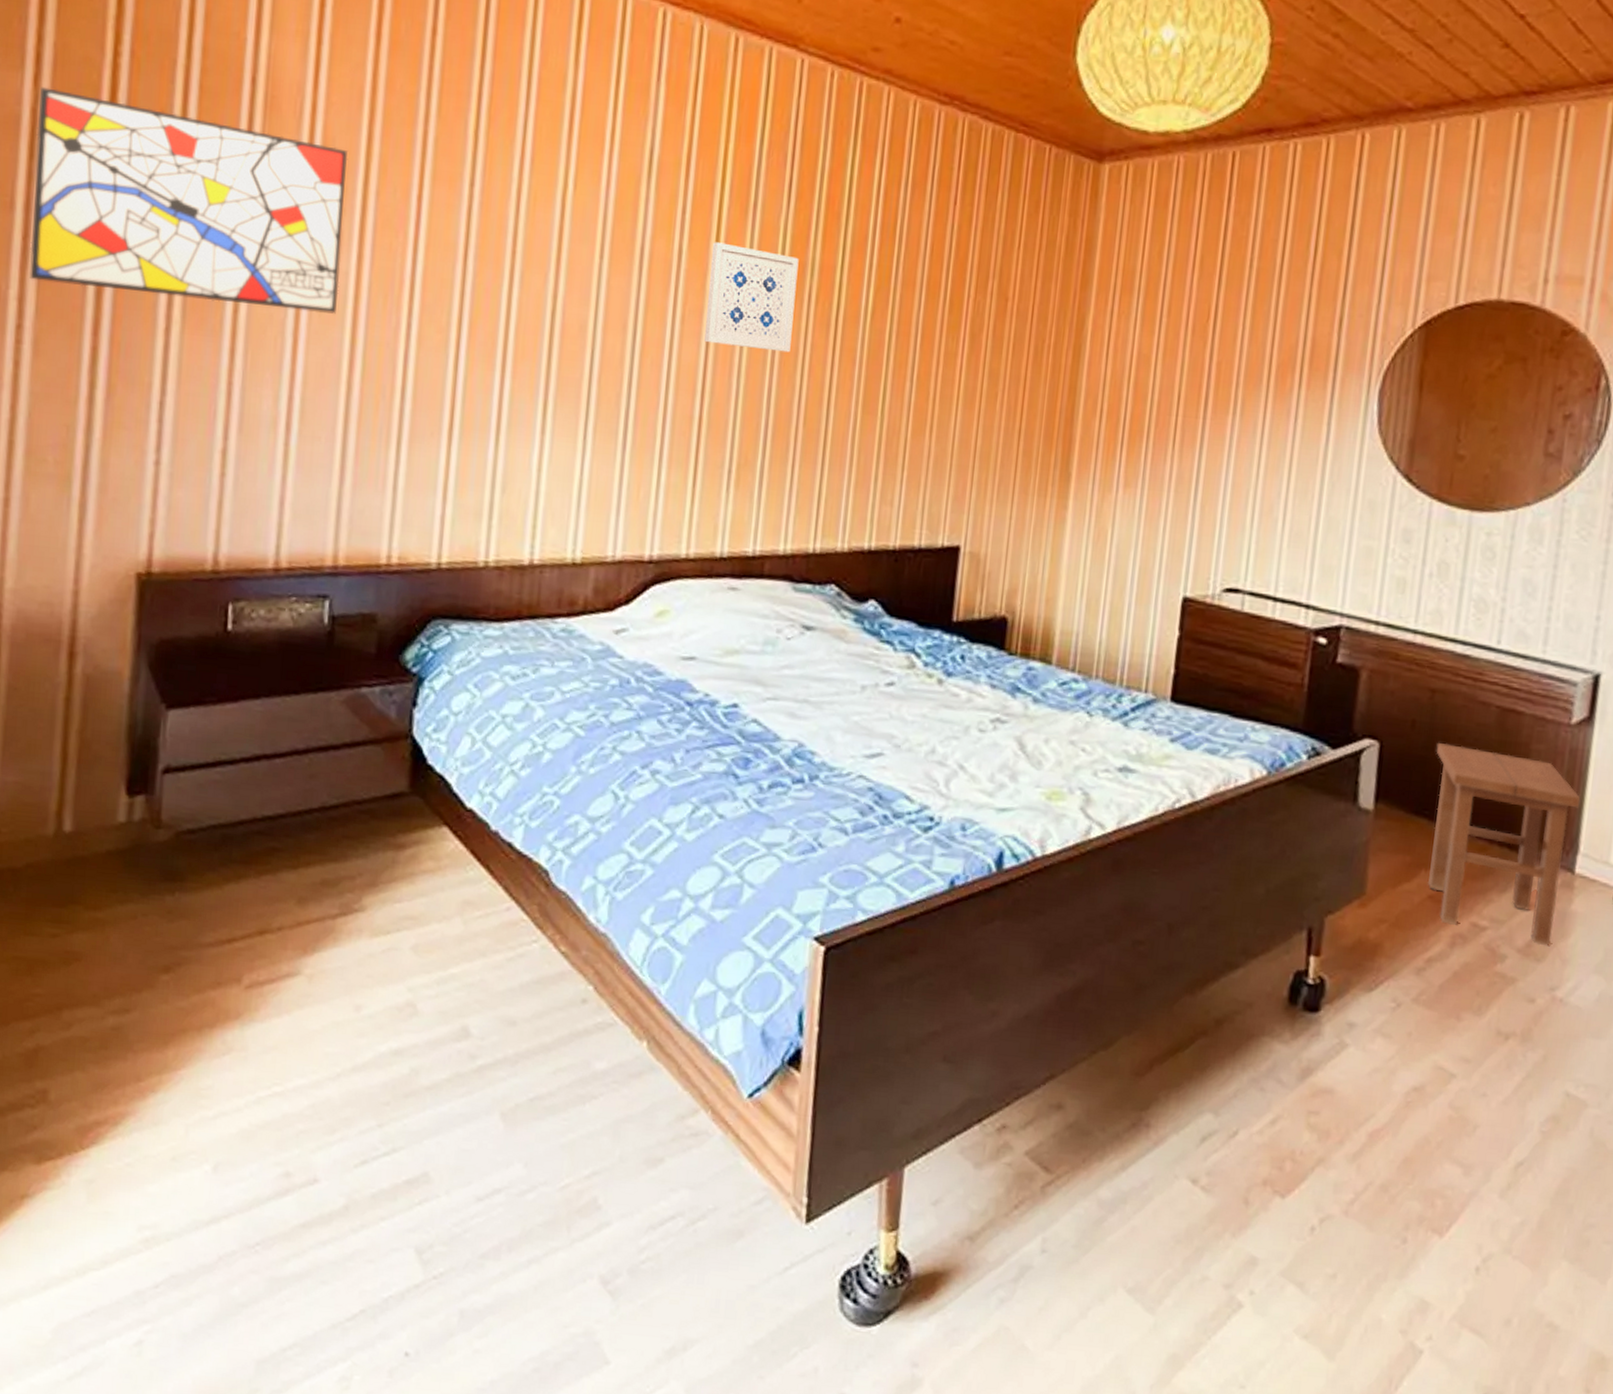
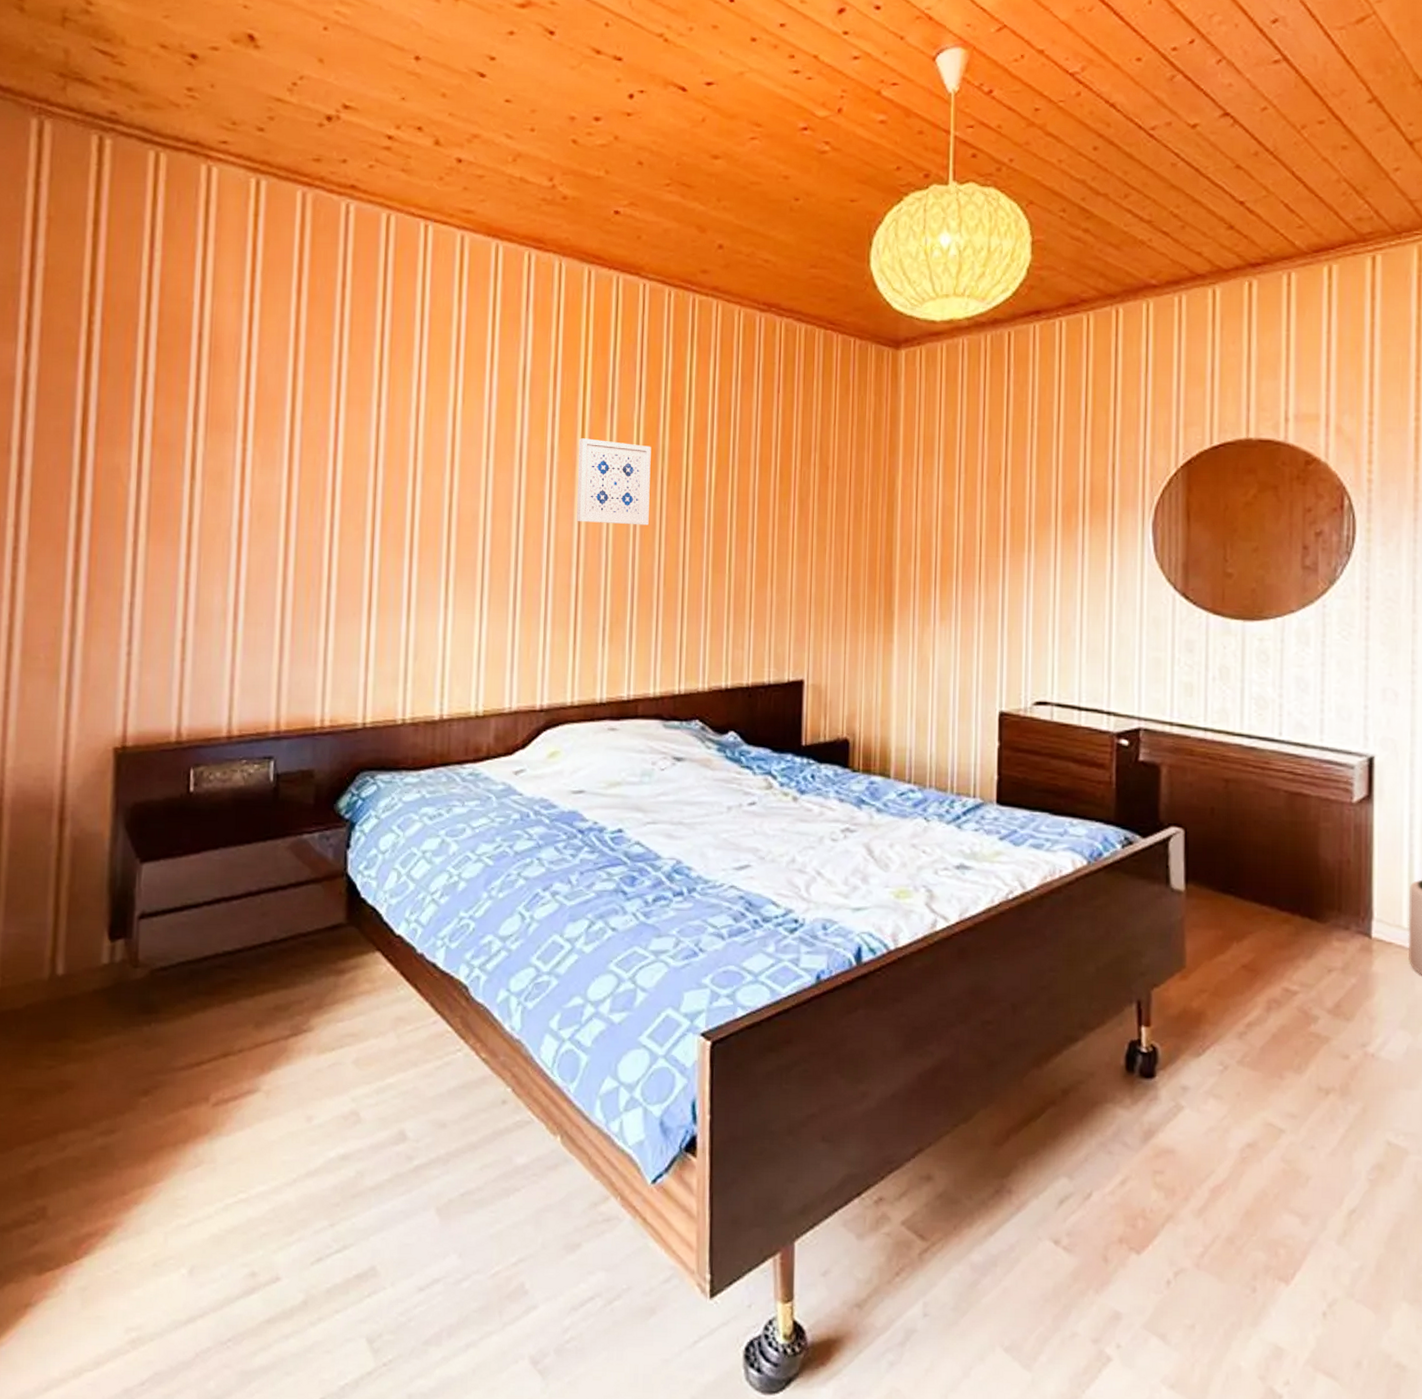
wall art: present [29,87,348,314] -> none [23,353,278,520]
stool: present [1427,743,1580,947] -> none [1235,827,1368,1006]

